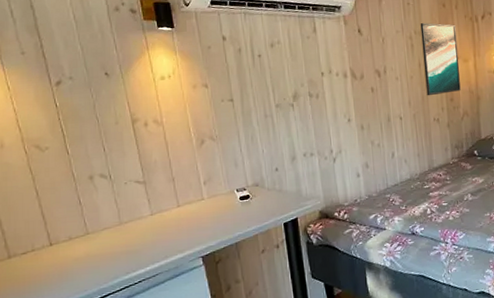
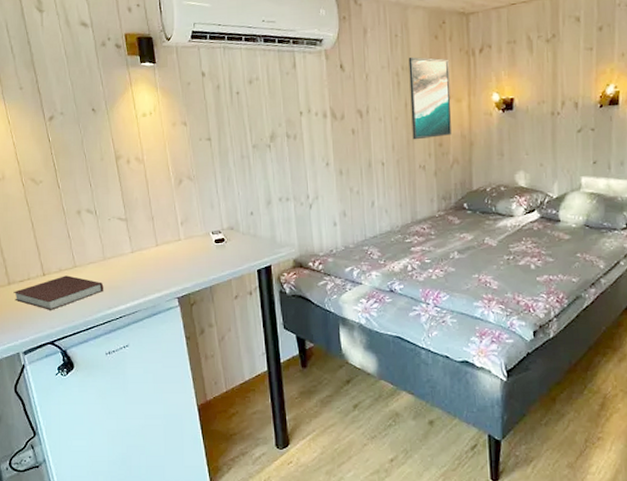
notebook: none [14,243,121,282] -> present [13,275,104,310]

